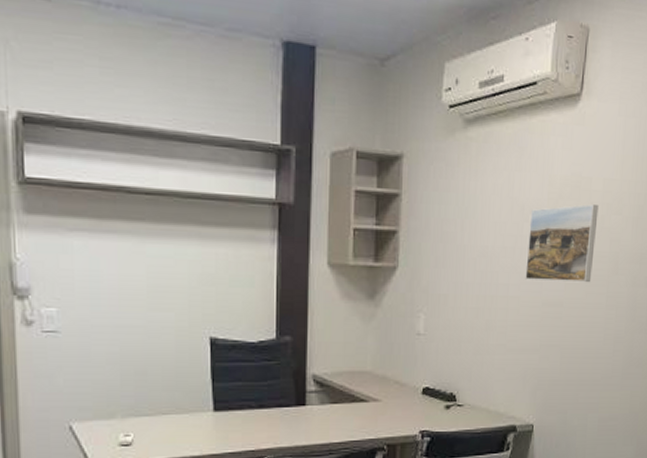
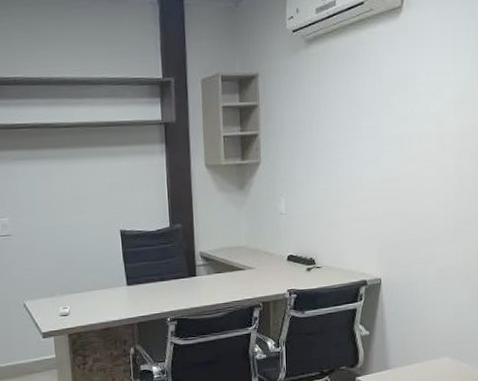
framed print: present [525,204,599,283] -> none [365,95,424,162]

